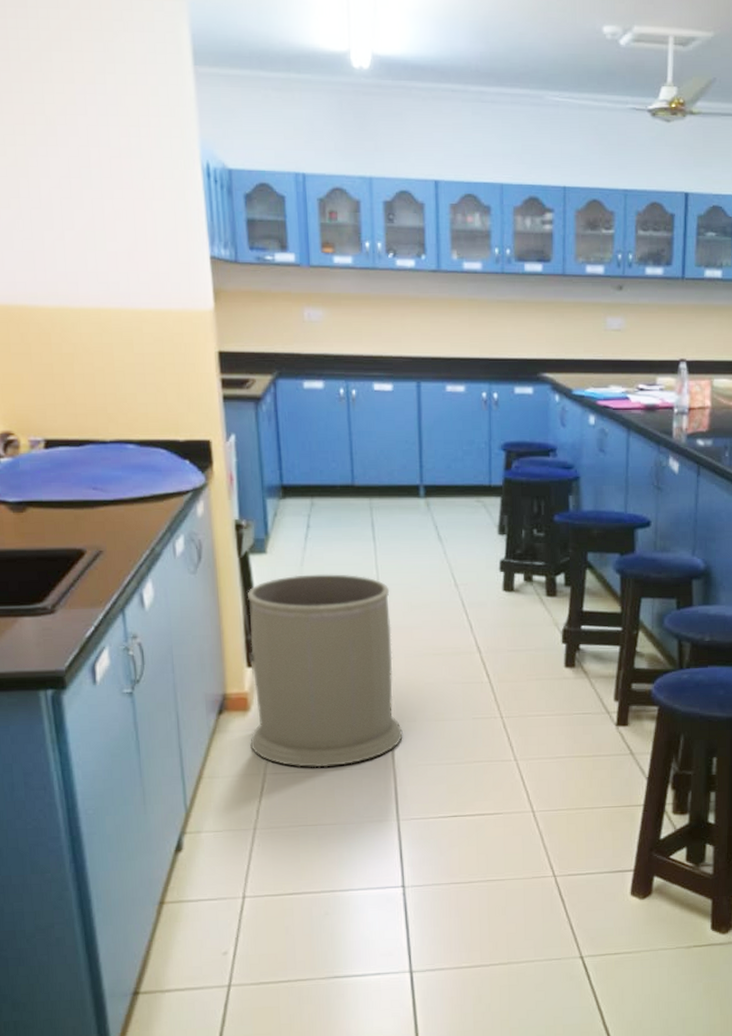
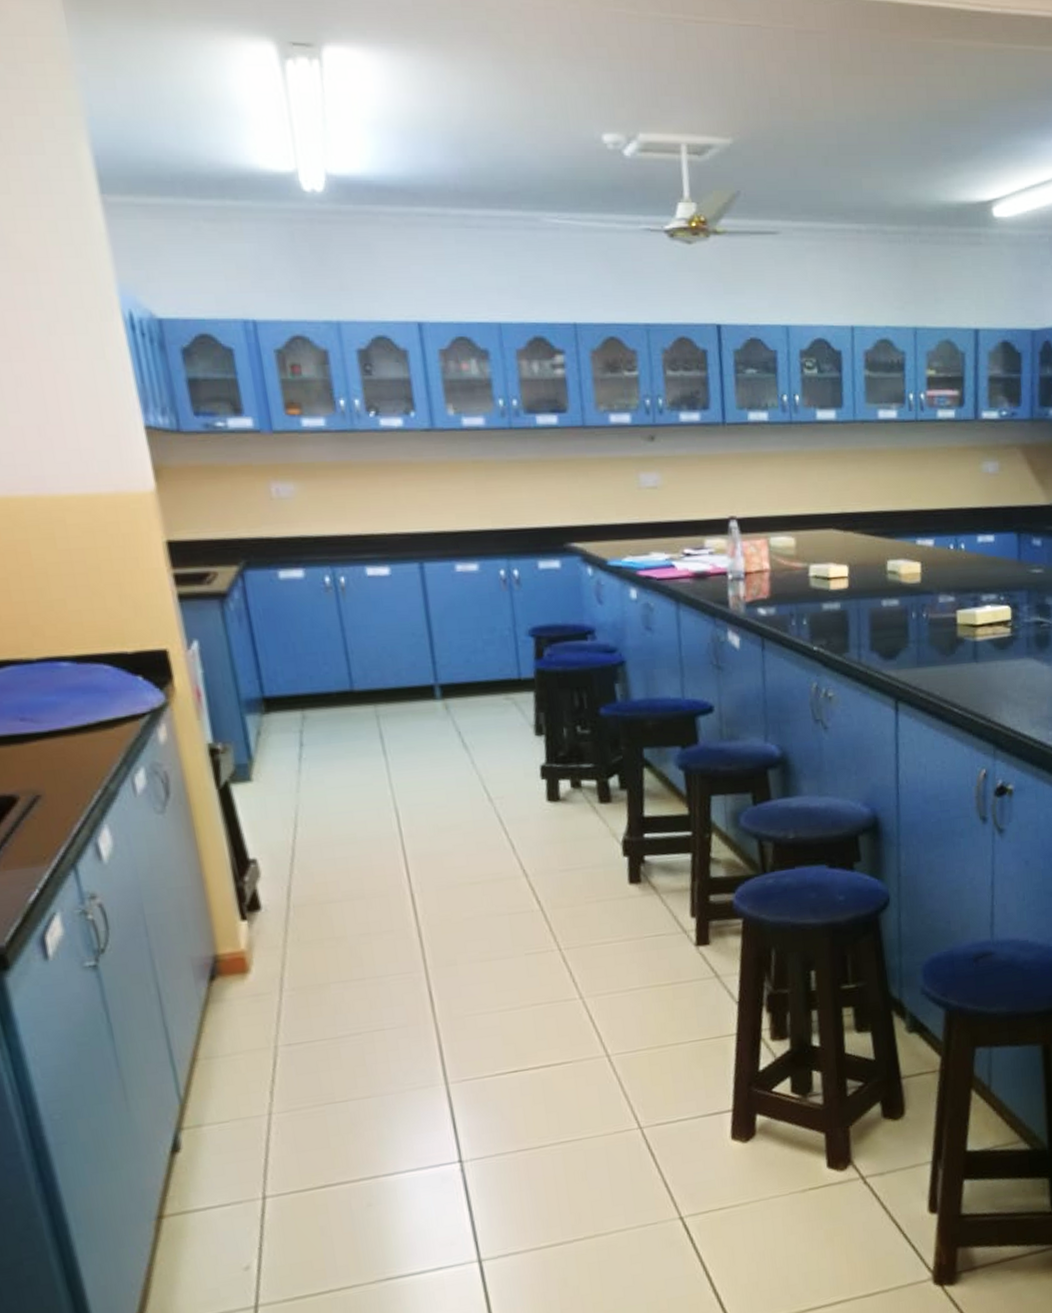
trash can: present [247,574,403,768] -> none [232,797,443,1034]

